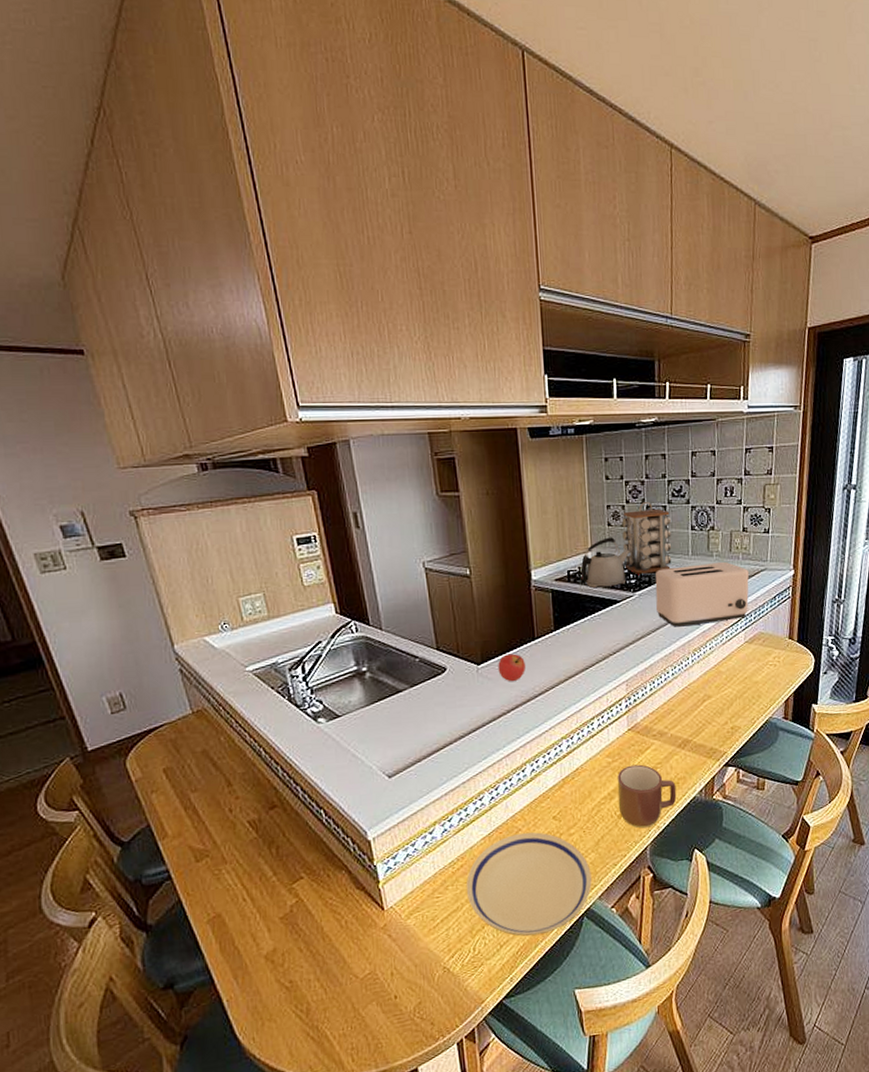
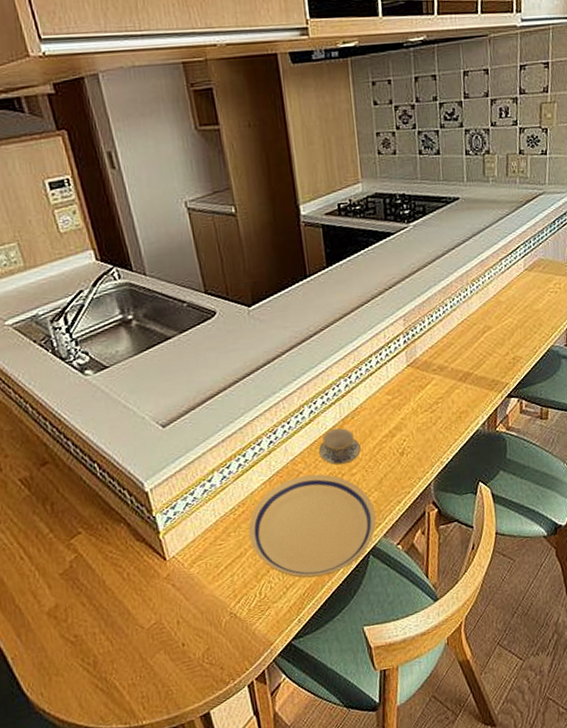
fruit: present [498,653,527,682] -> none [269,293,300,323]
teacup: none [538,787,580,825] -> present [318,427,361,465]
kettle: present [580,537,631,588] -> none [351,166,404,221]
mug: present [617,764,677,829] -> none [398,400,459,465]
spice rack: present [622,501,672,574] -> none [392,126,446,204]
toaster: present [655,561,749,627] -> none [429,186,527,258]

